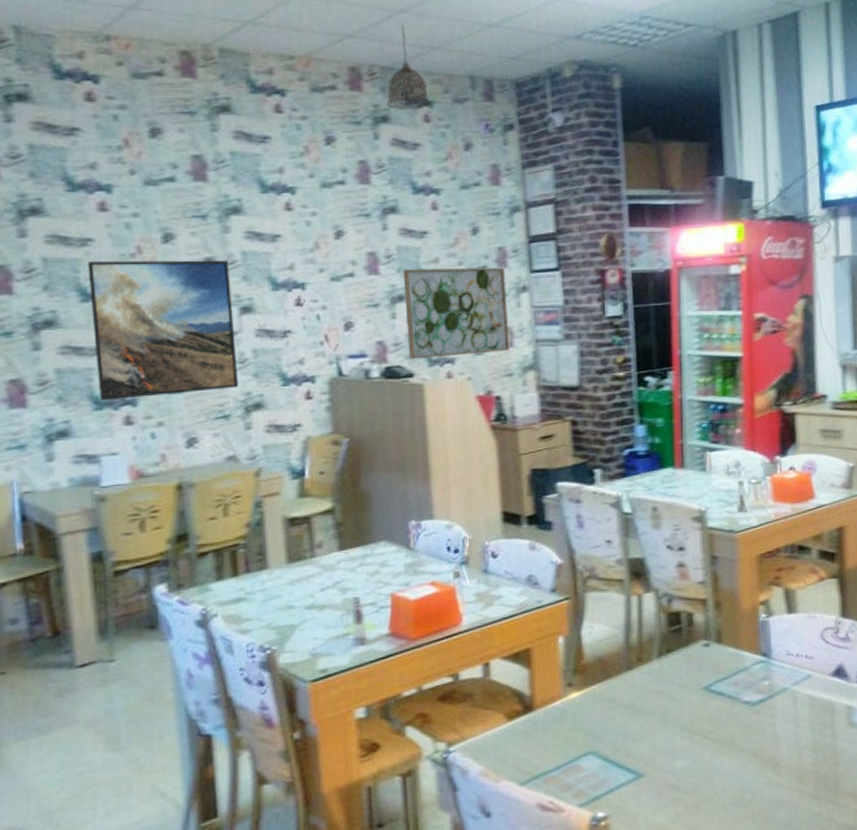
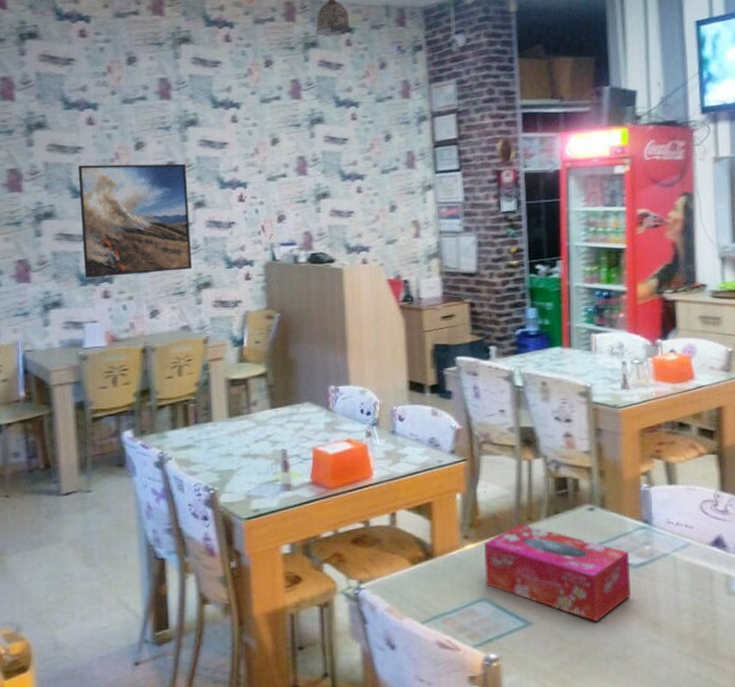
wall art: present [402,268,510,359] -> none [326,169,417,247]
tissue box: none [590,665,749,768] -> present [484,523,631,622]

